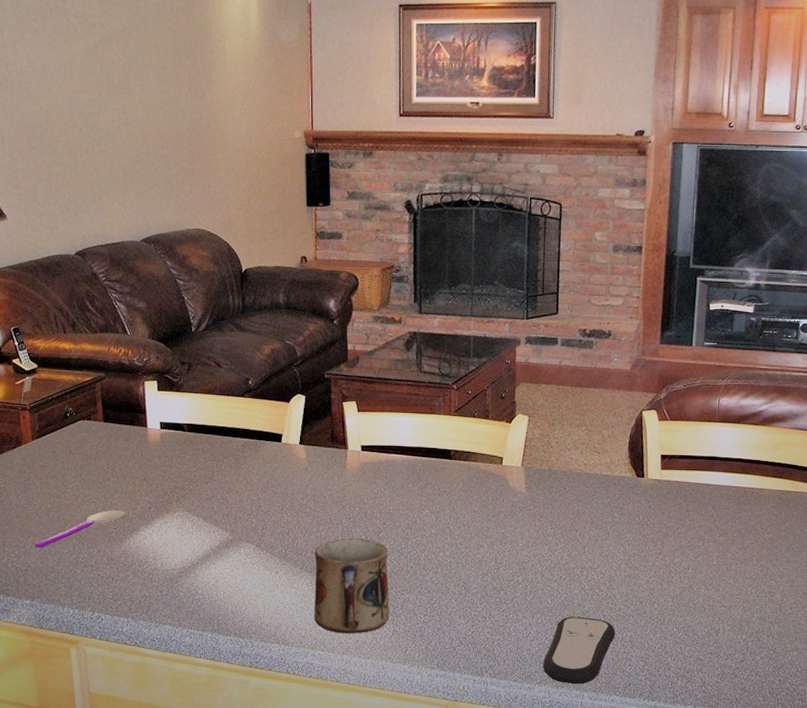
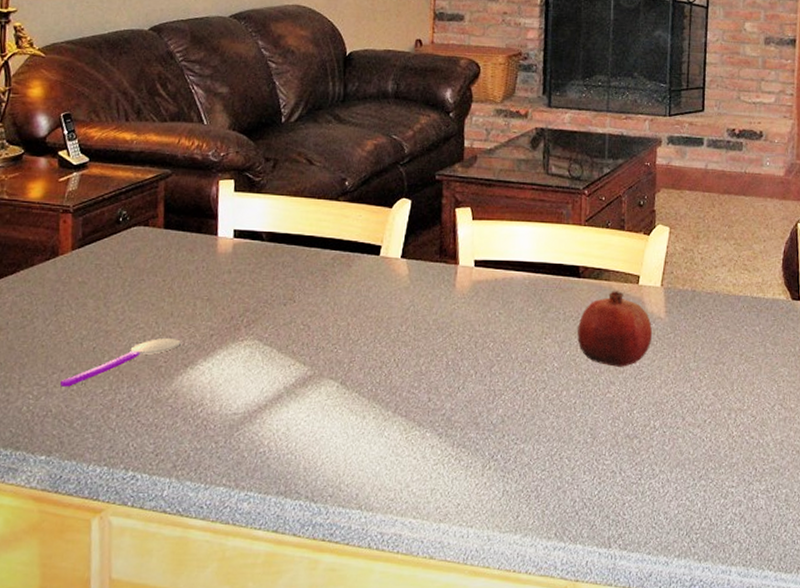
mug: present [314,538,390,634] -> none [407,373,501,495]
fruit: none [451,470,515,533] -> present [577,291,653,367]
remote control: present [543,616,616,685] -> none [683,470,769,557]

